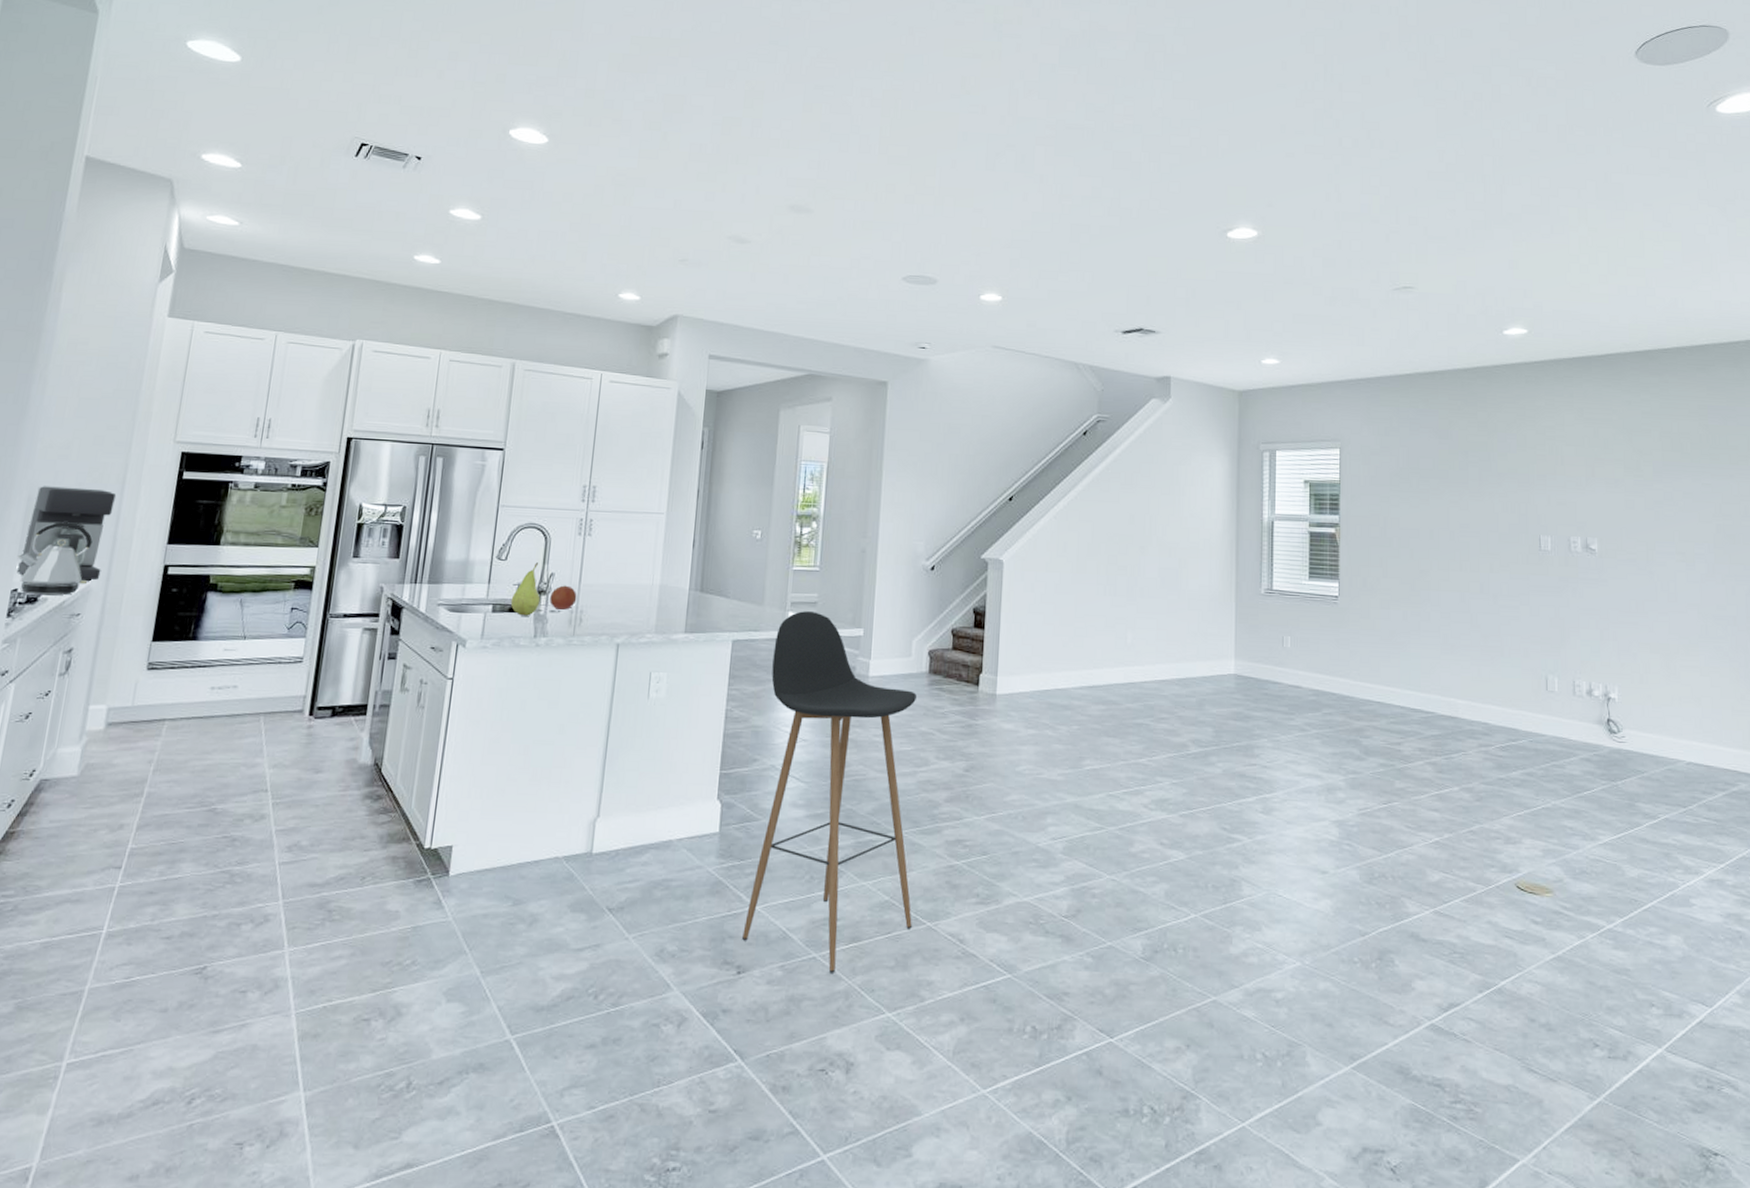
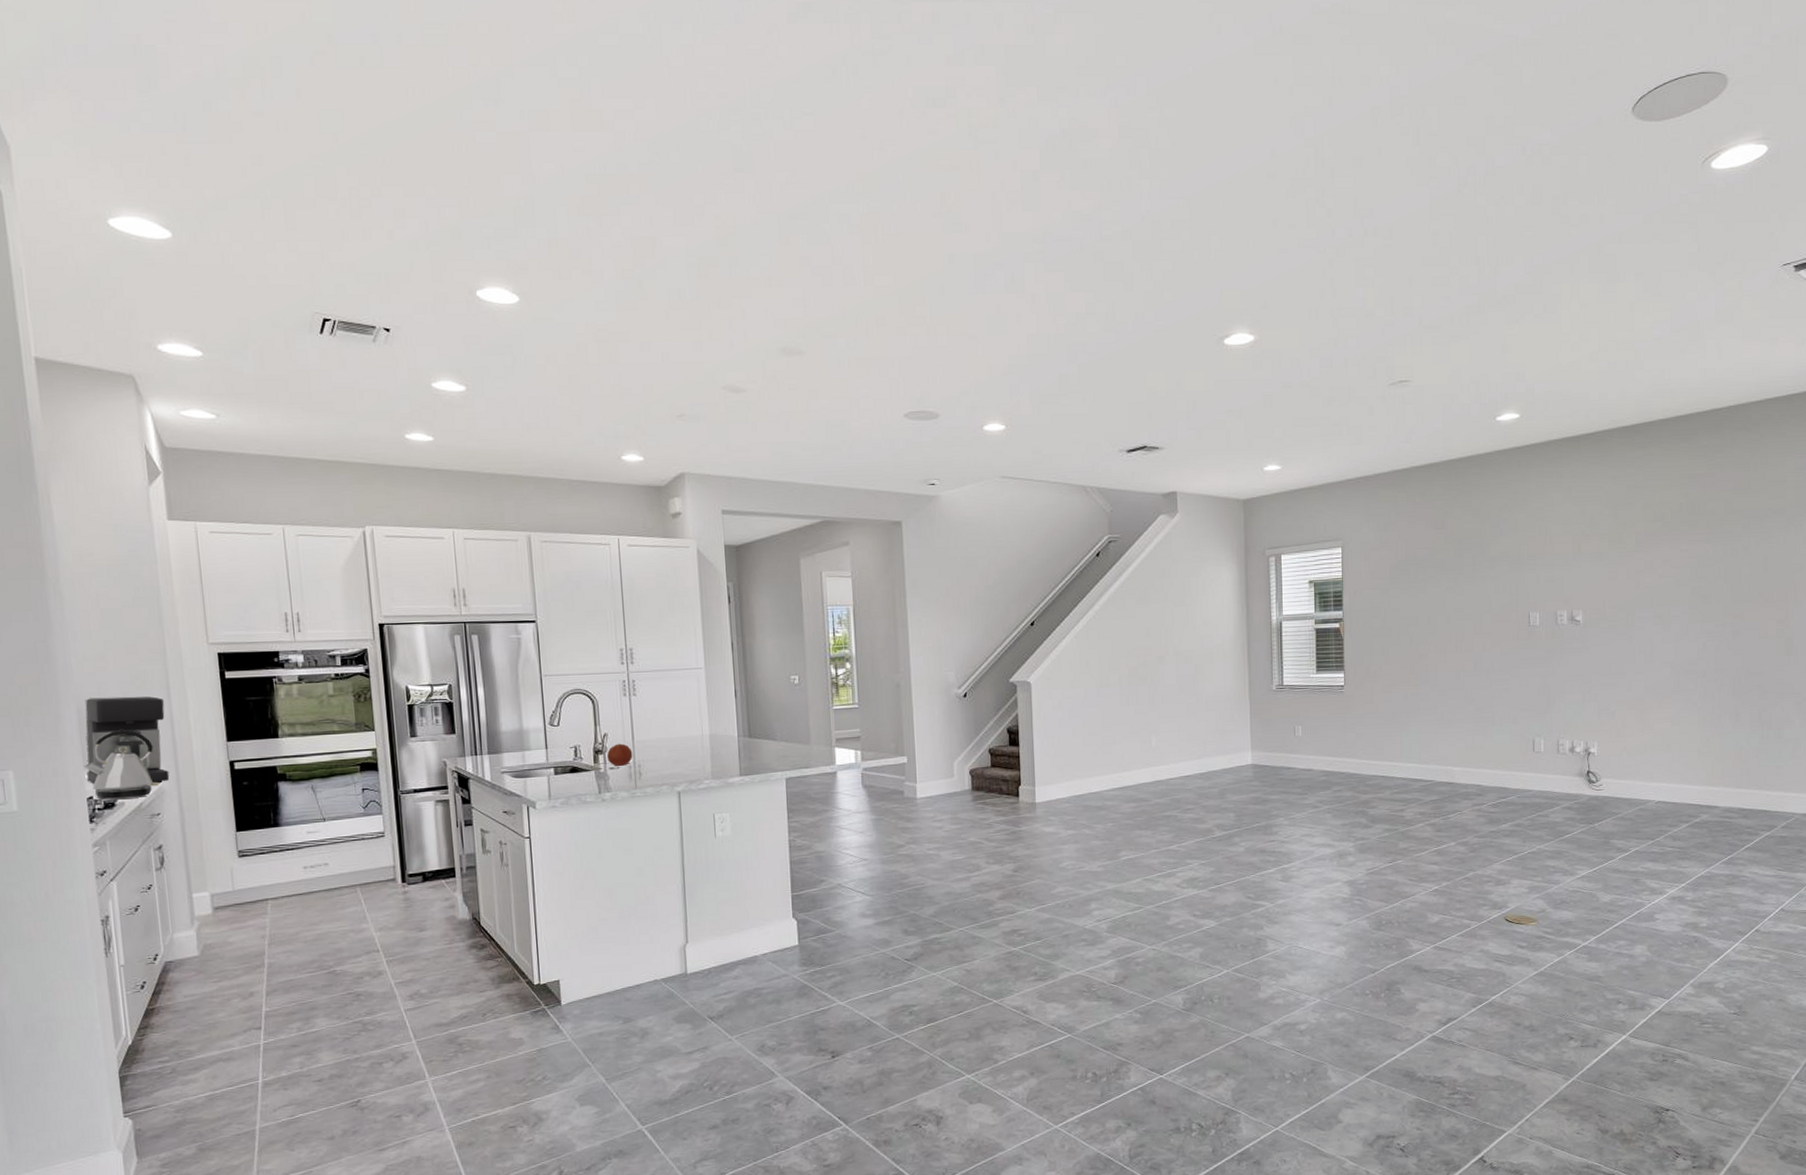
fruit: present [510,562,541,616] -> none [570,725,599,775]
bar stool: present [742,611,916,973] -> none [825,745,980,1049]

